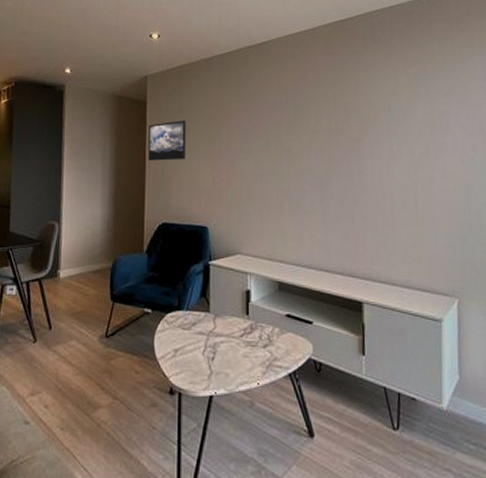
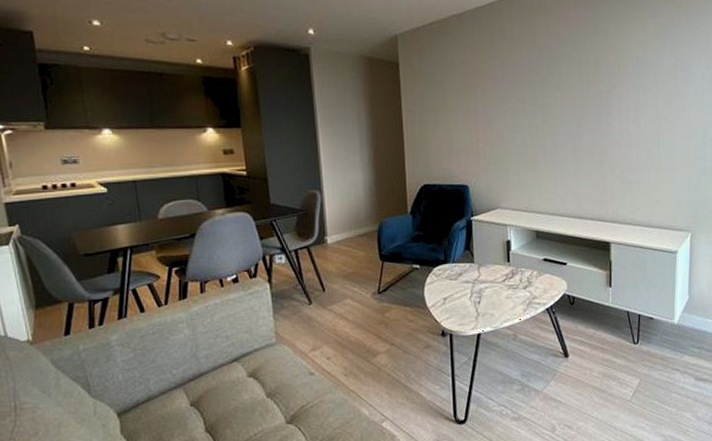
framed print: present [148,120,186,161] -> none [403,80,443,124]

